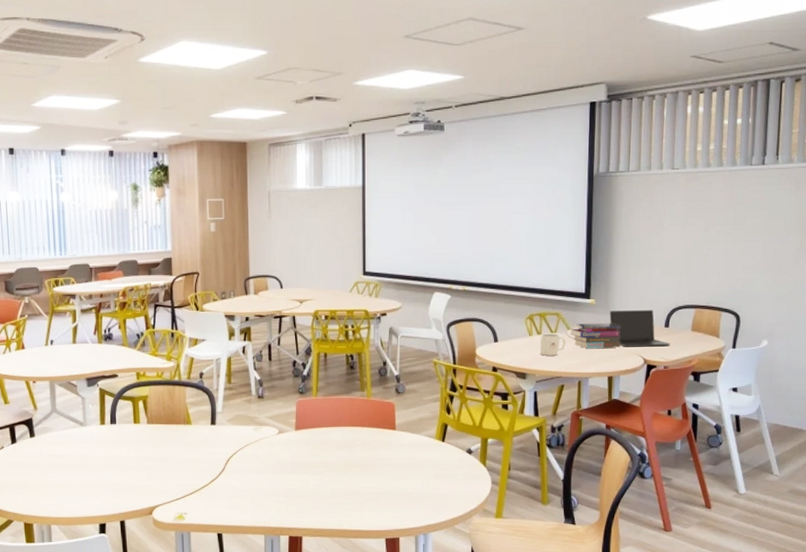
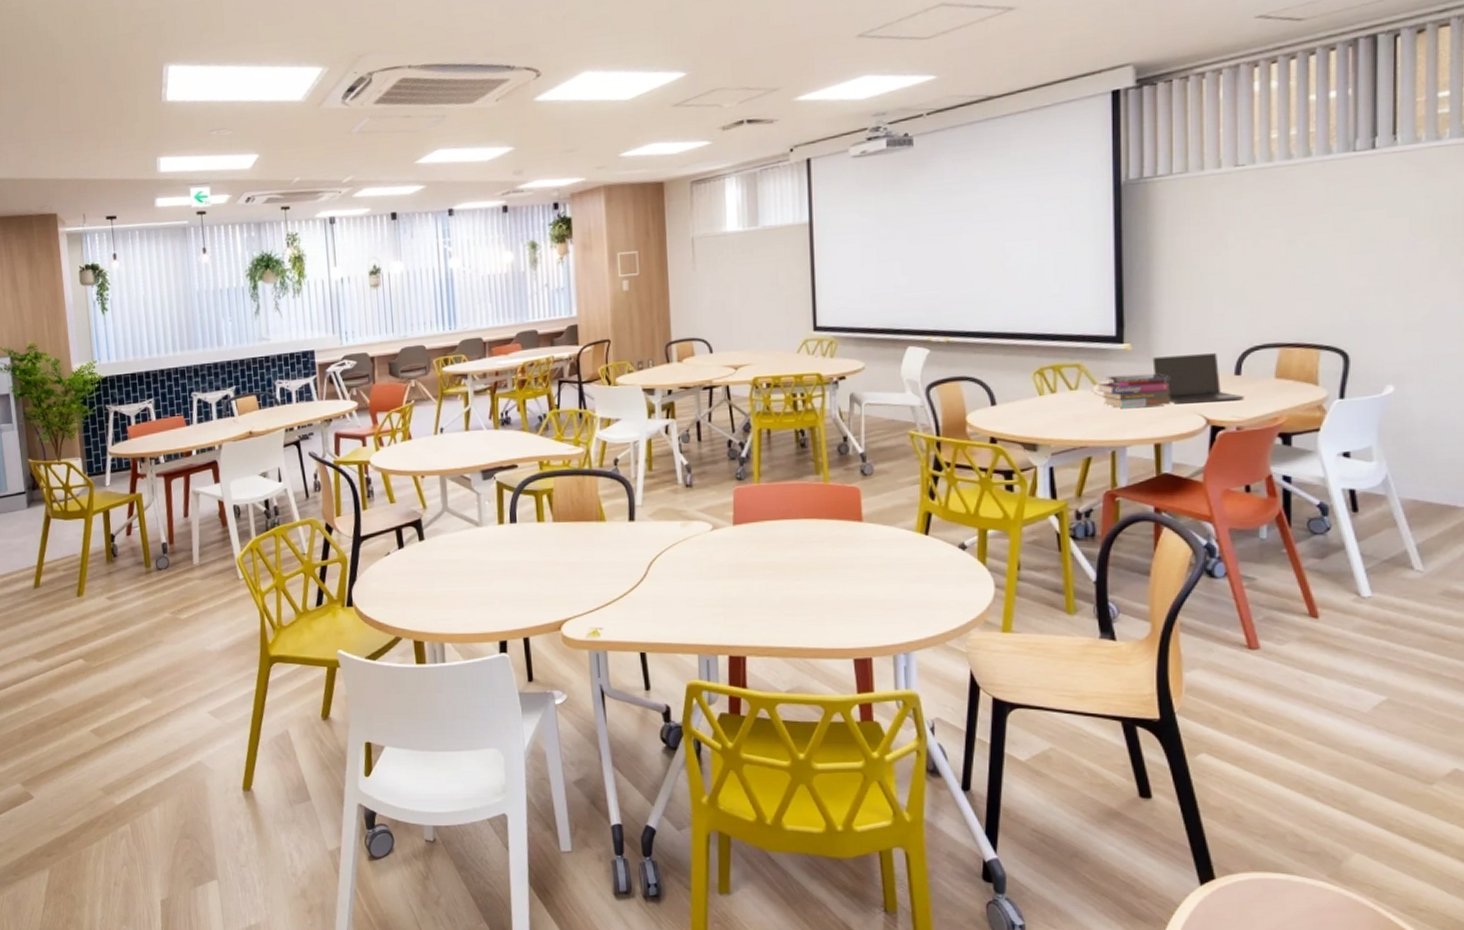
mug: present [539,333,566,356] -> none [1054,390,1092,420]

